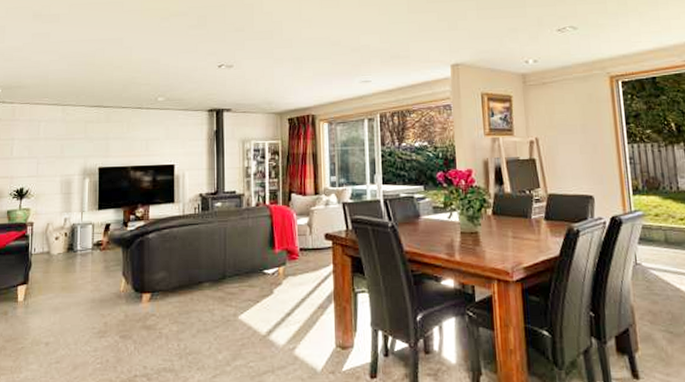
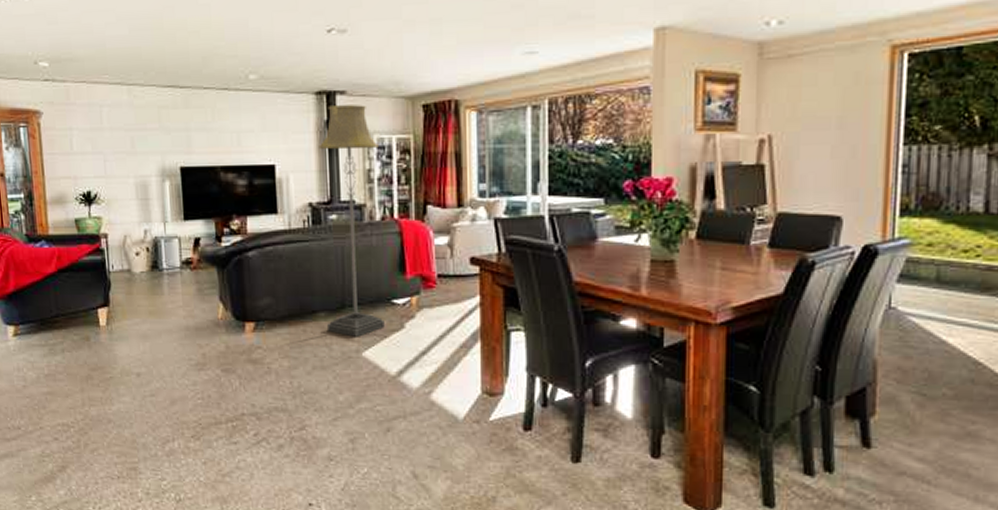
floor lamp: none [209,119,257,303] -> present [318,105,385,337]

